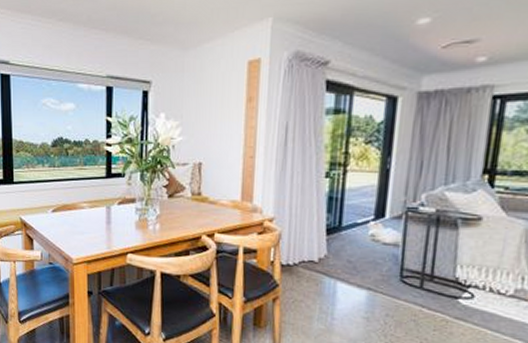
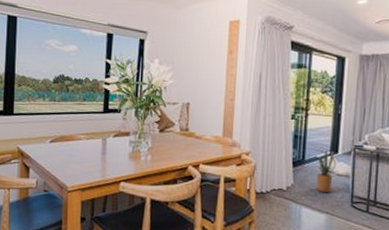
house plant: none [350,214,383,264] -> present [311,150,337,192]

